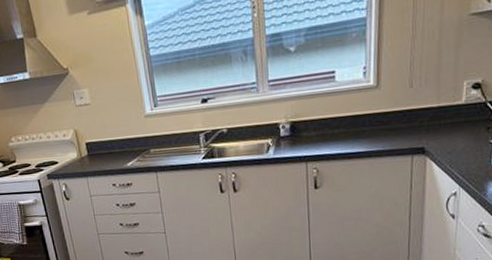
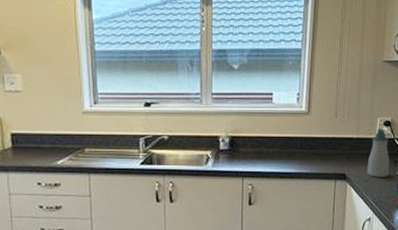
soap bottle: none [451,92,480,148] -> present [367,129,390,178]

